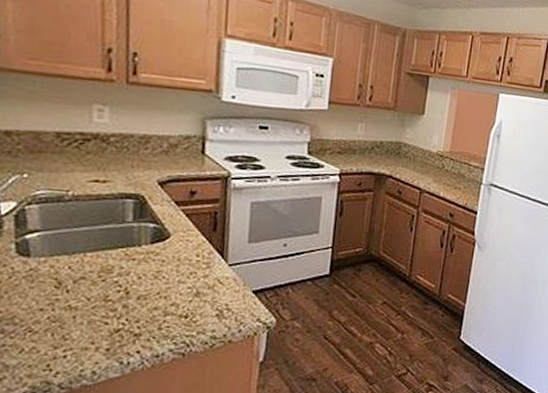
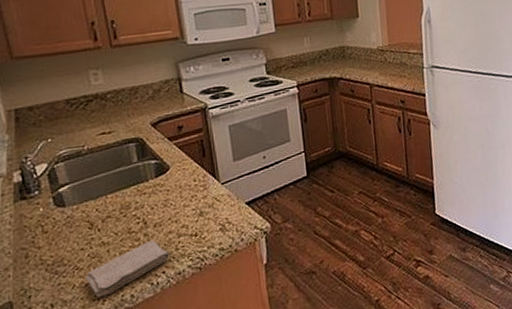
washcloth: none [39,313,150,368] -> present [86,239,170,297]

